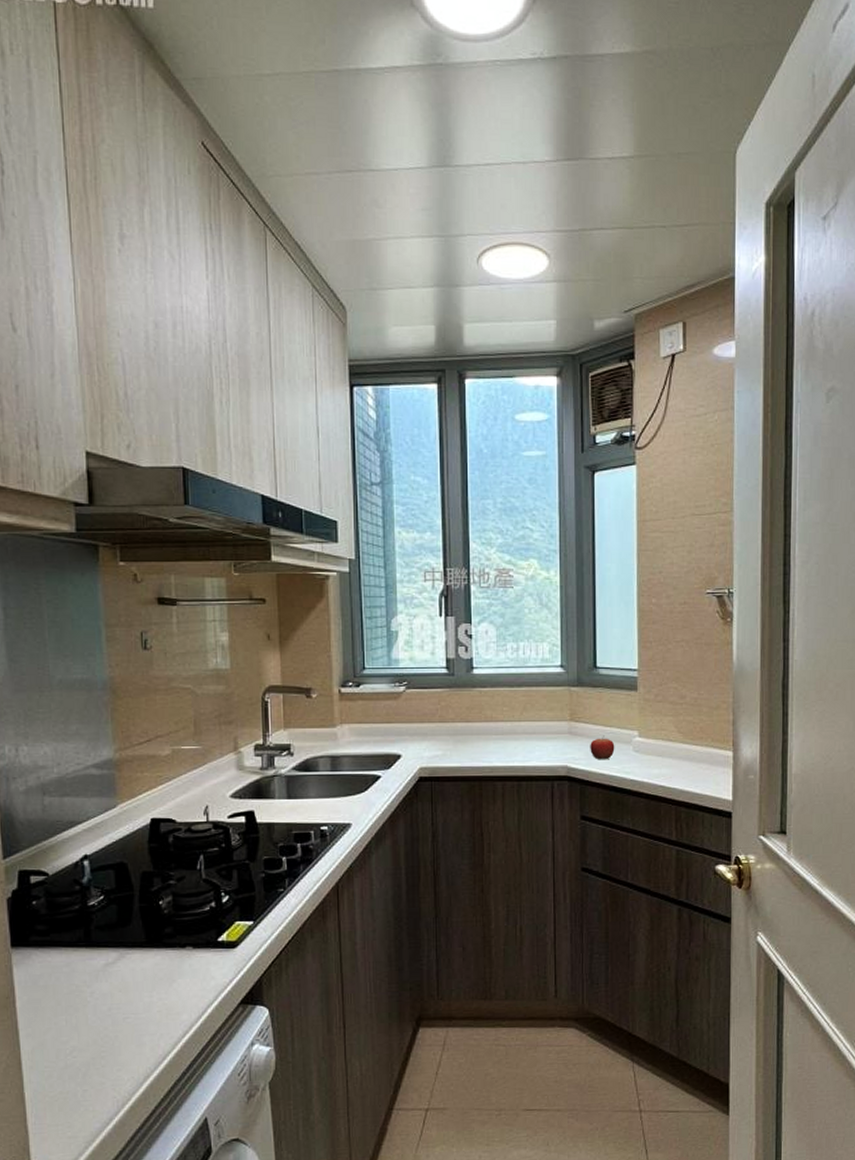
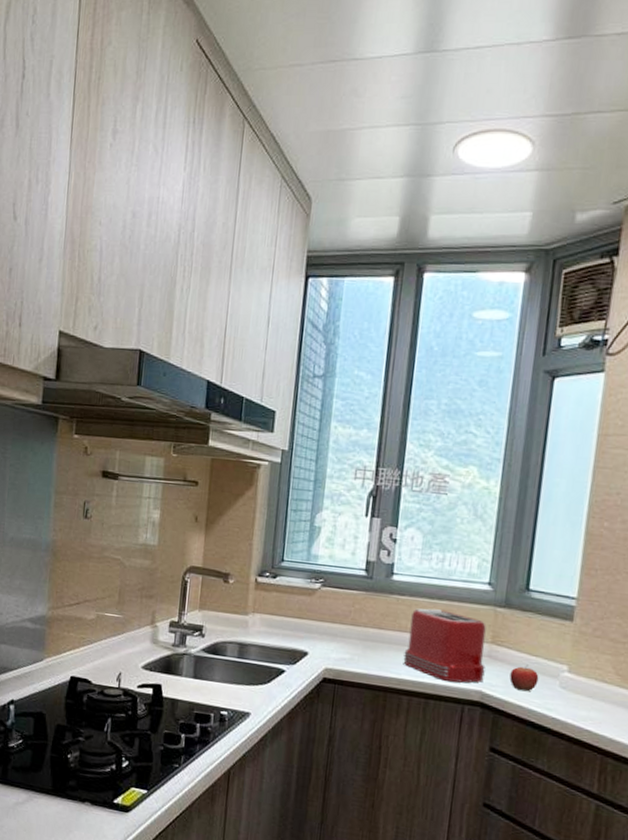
toaster: none [493,696,568,761] -> present [403,608,486,683]

